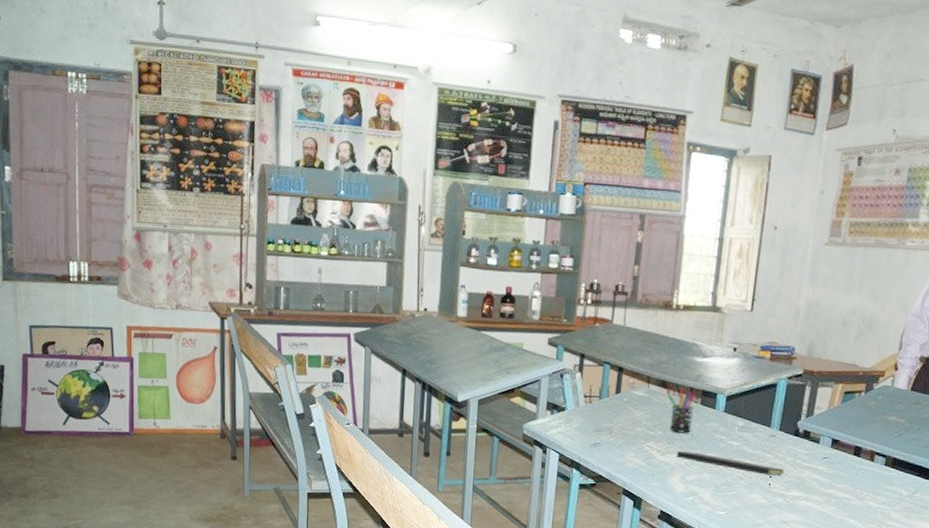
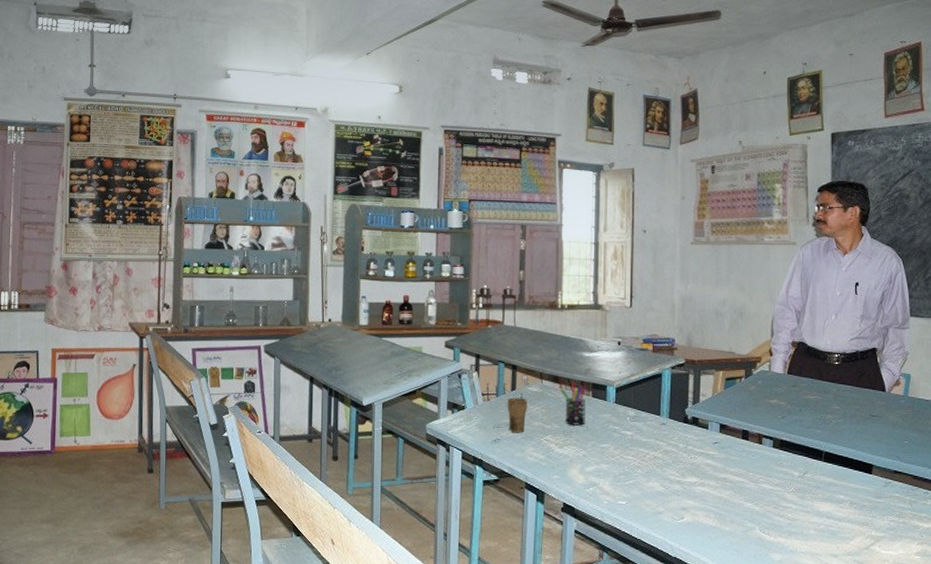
cup: none [609,397,632,437] -> present [507,393,527,432]
notepad: present [677,451,785,489] -> none [574,443,678,476]

